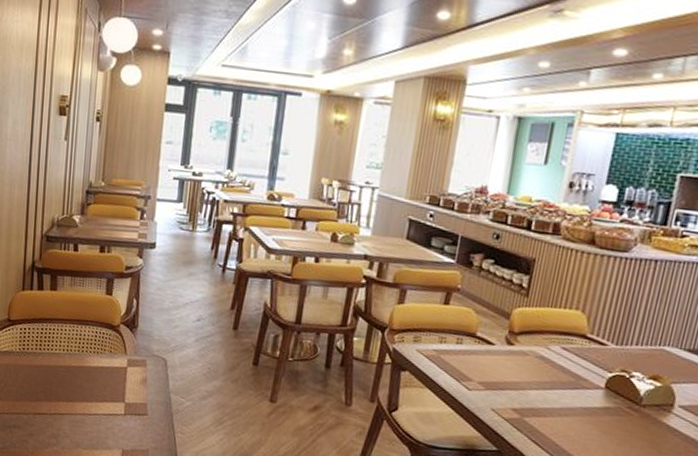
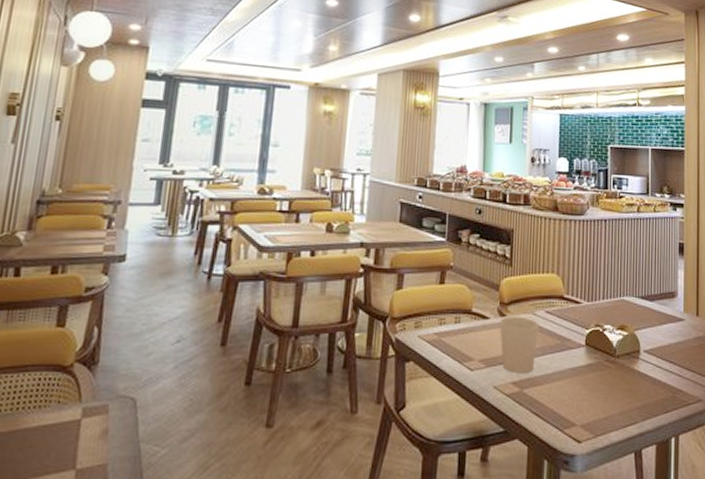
dixie cup: none [503,345,552,403] -> present [500,316,539,373]

